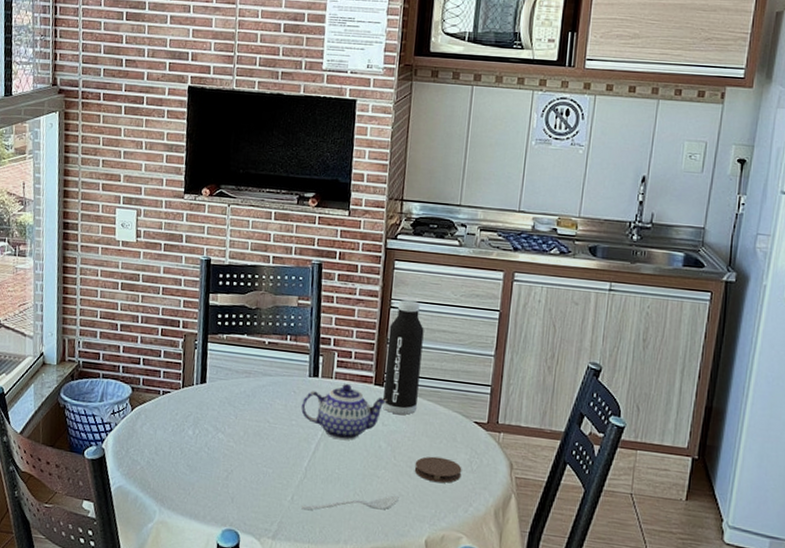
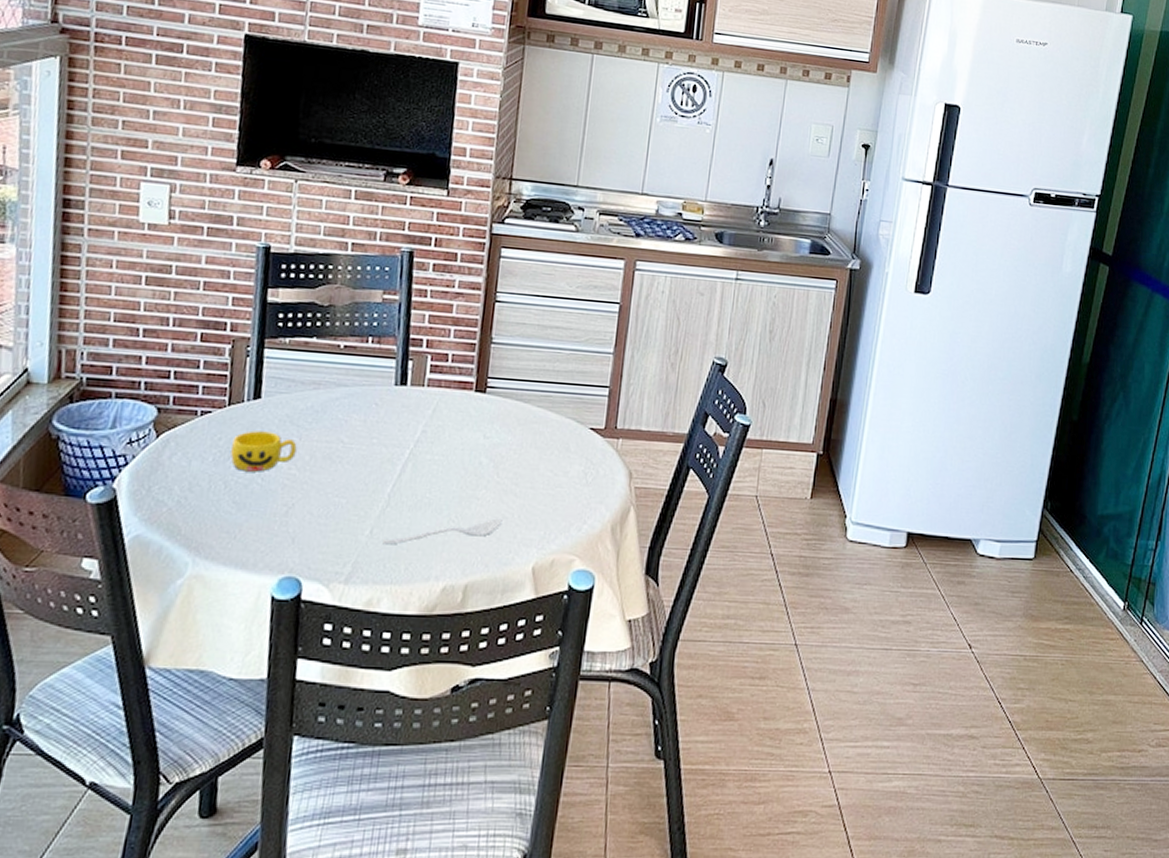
cup: none [185,409,234,443] -> present [230,430,297,472]
teapot: present [300,384,387,440] -> none [383,392,490,459]
water bottle: present [383,300,424,415] -> none [484,292,535,425]
coaster: present [414,456,462,483] -> none [520,470,576,500]

